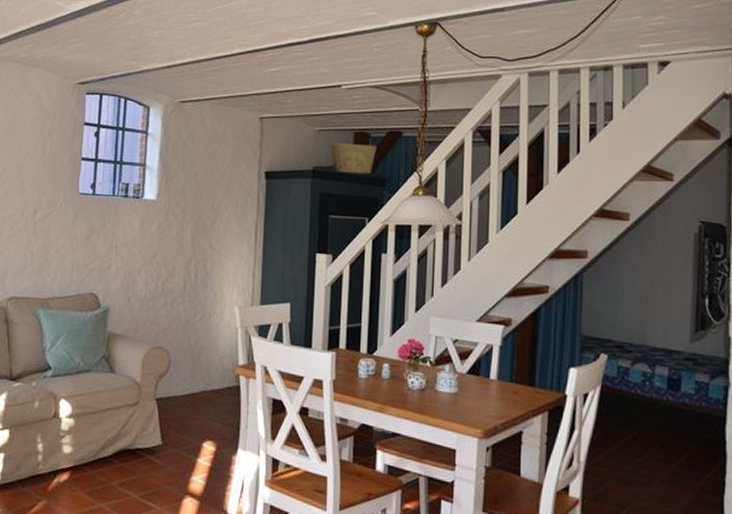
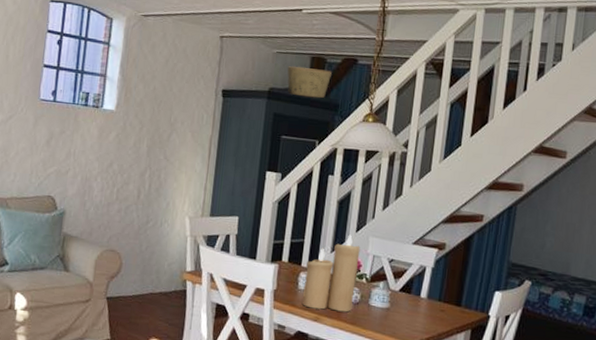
candle: none [363,315,421,400] -> present [302,235,361,313]

